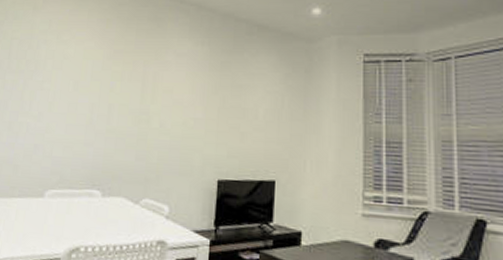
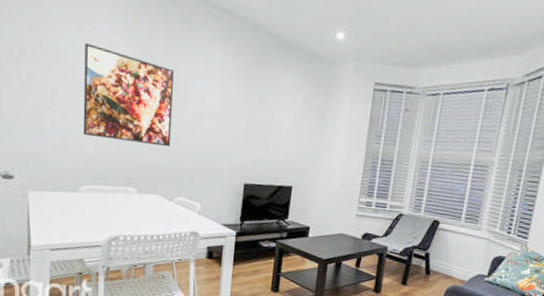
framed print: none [54,51,144,144] -> present [83,43,175,147]

